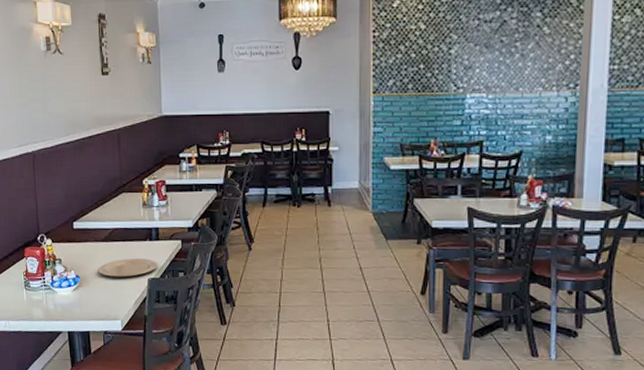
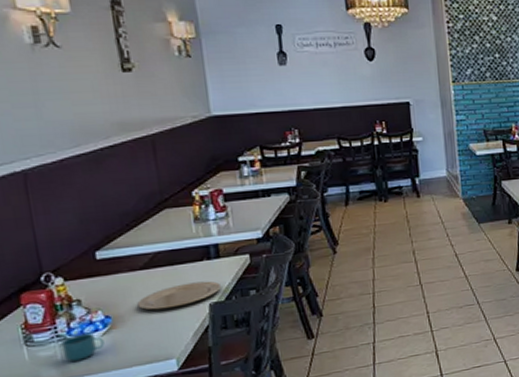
cup: none [46,286,74,308] -> present [60,332,105,362]

